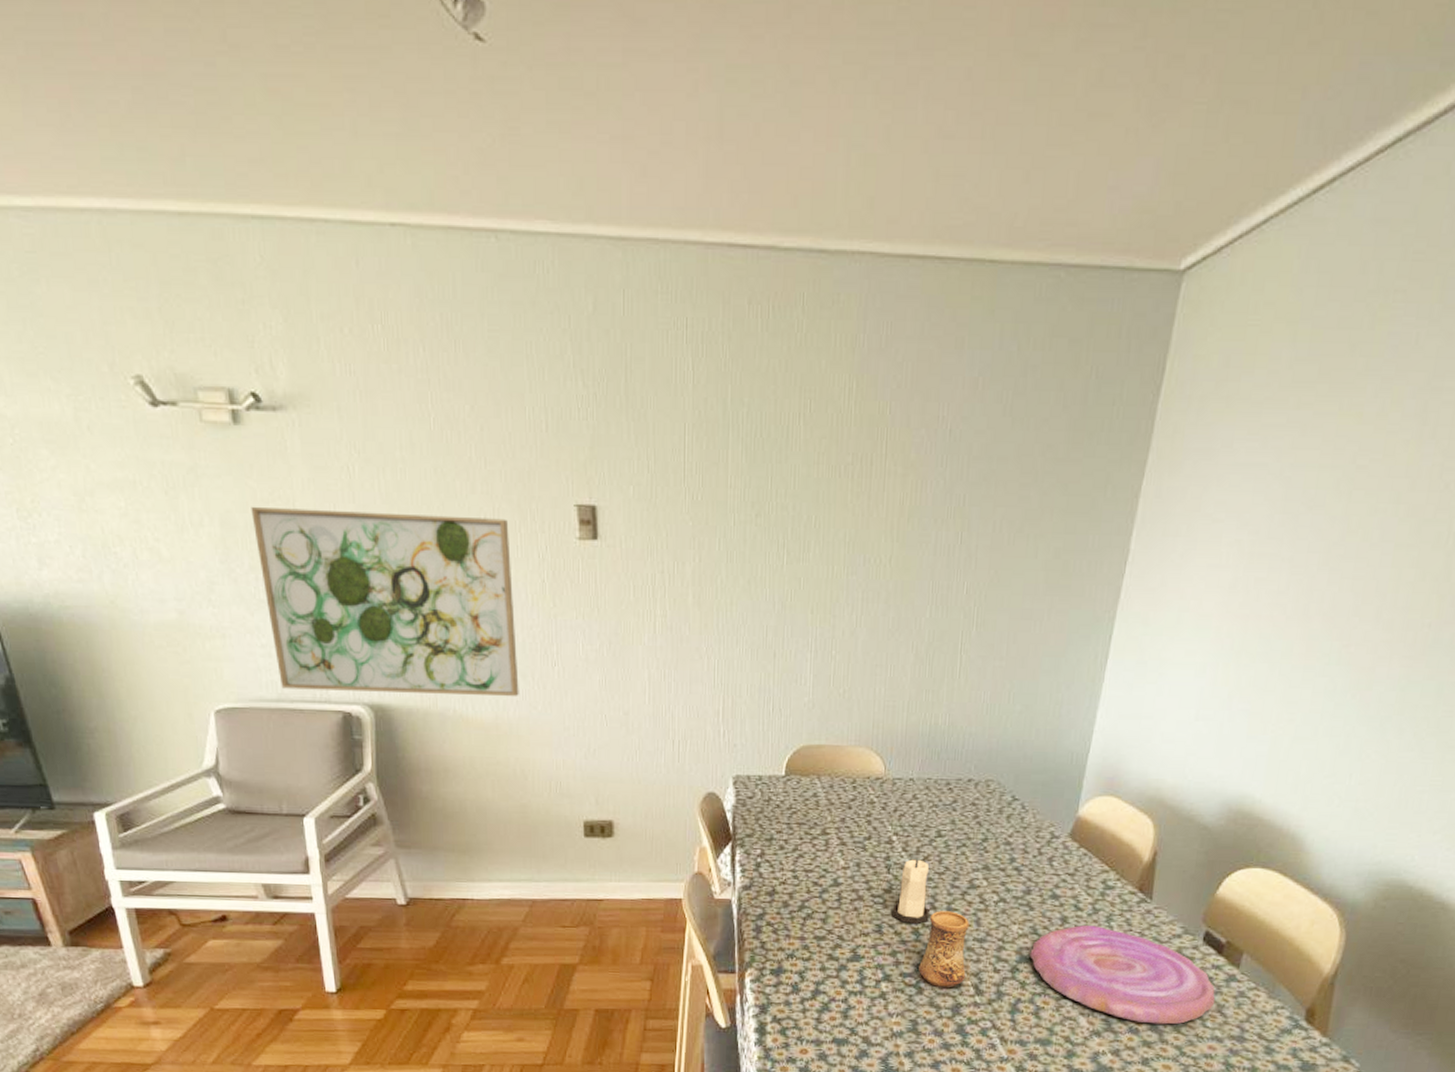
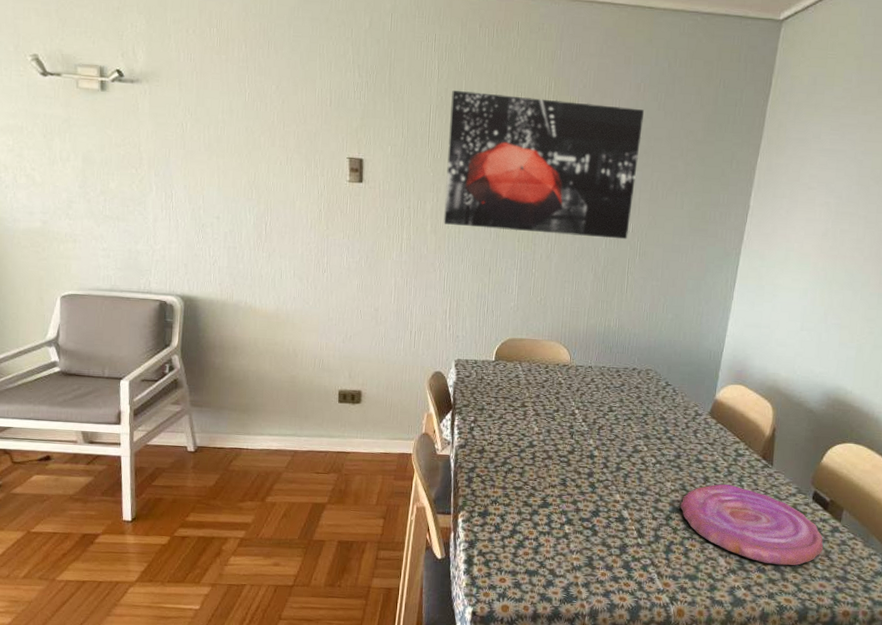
wall art: present [251,506,519,697] -> none [107,148,298,295]
wall art: none [710,401,983,605] -> present [443,90,644,240]
candle: present [893,858,930,925] -> none [575,427,603,480]
cup: present [919,911,969,989] -> none [594,469,634,532]

